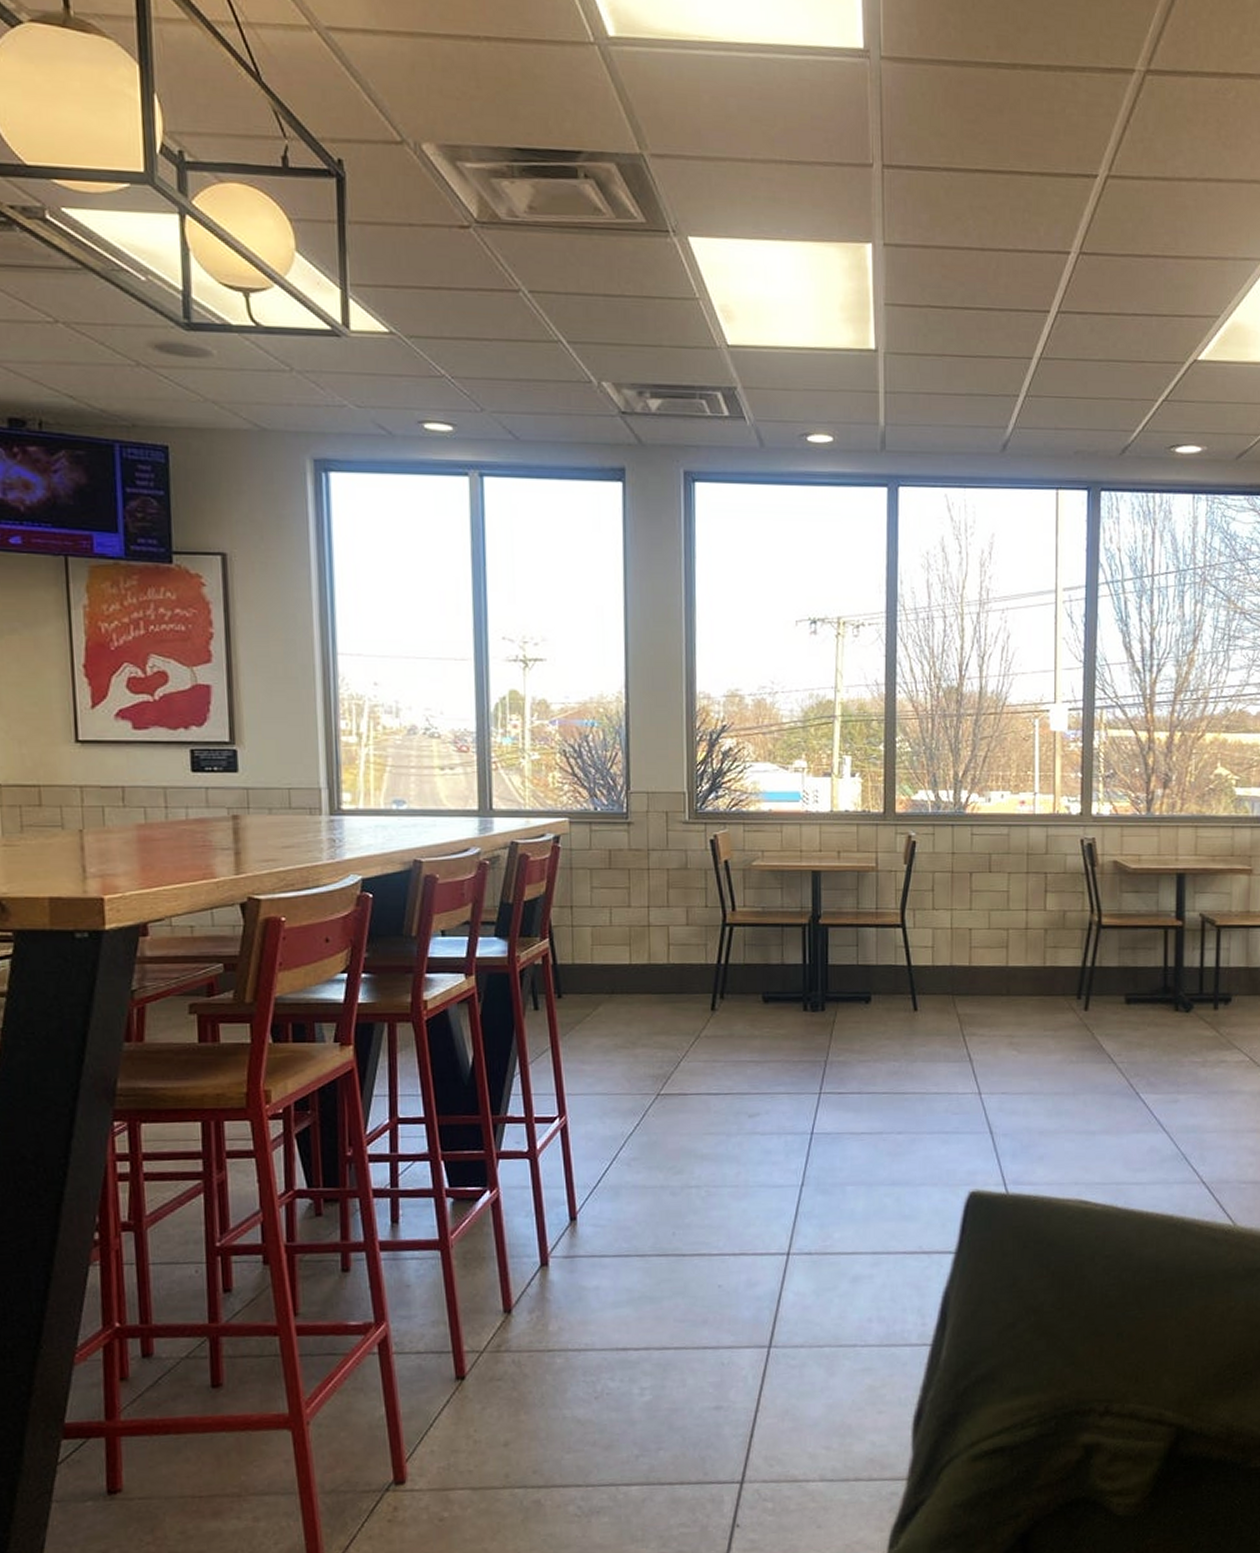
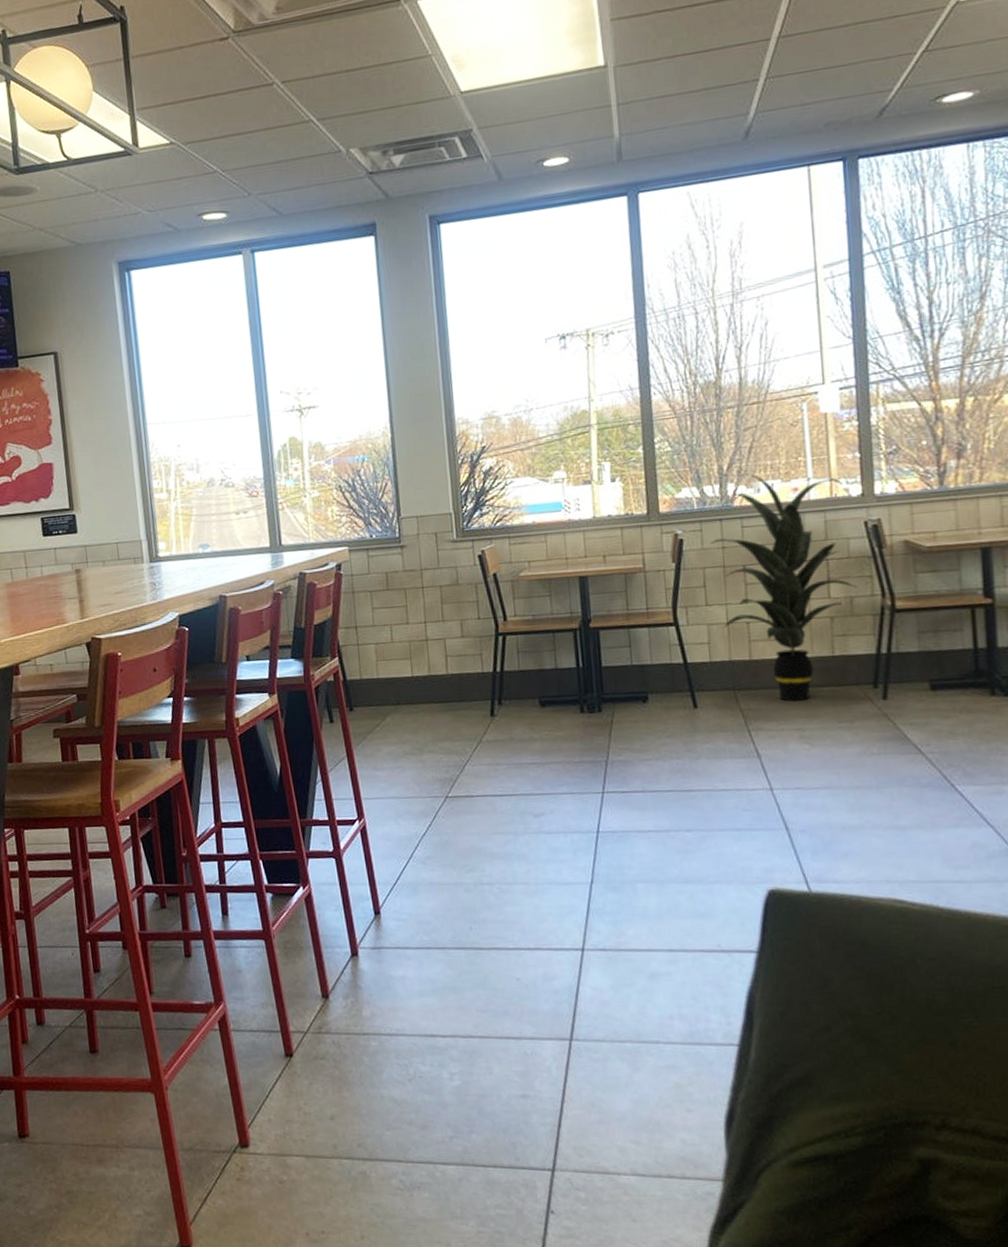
indoor plant: none [942,783,1070,1008] -> present [711,474,857,702]

